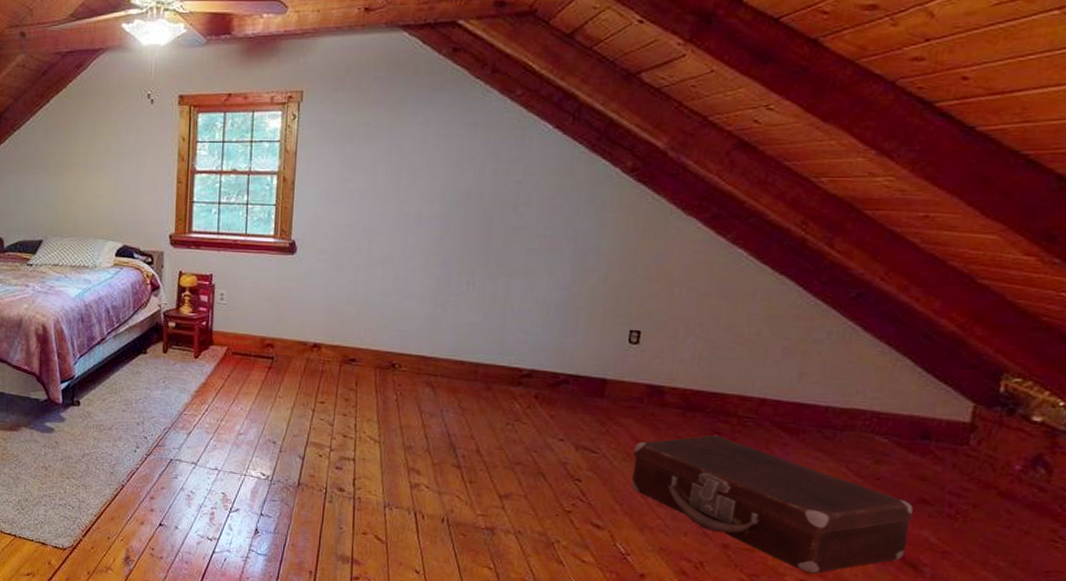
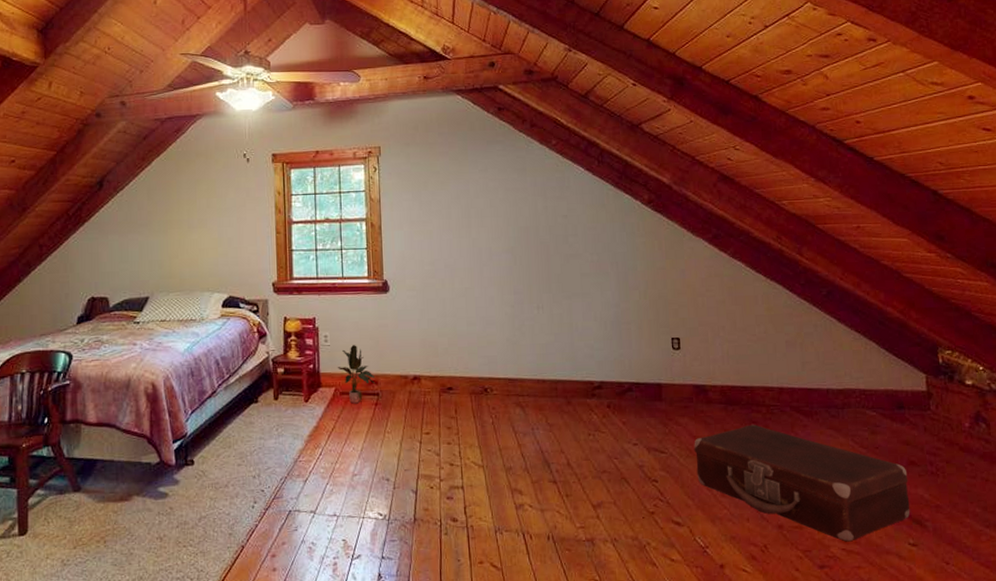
potted plant: none [231,306,272,366] -> present [337,345,376,405]

